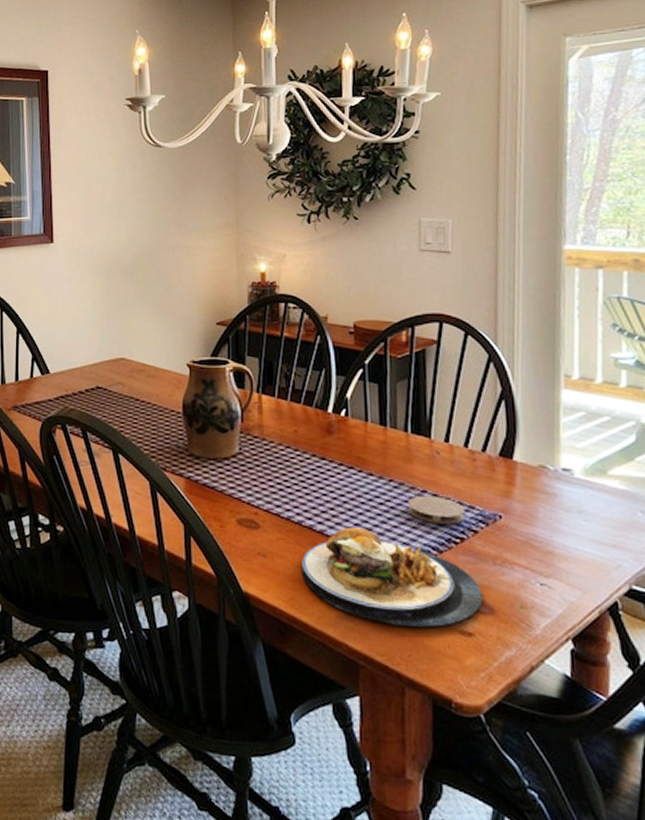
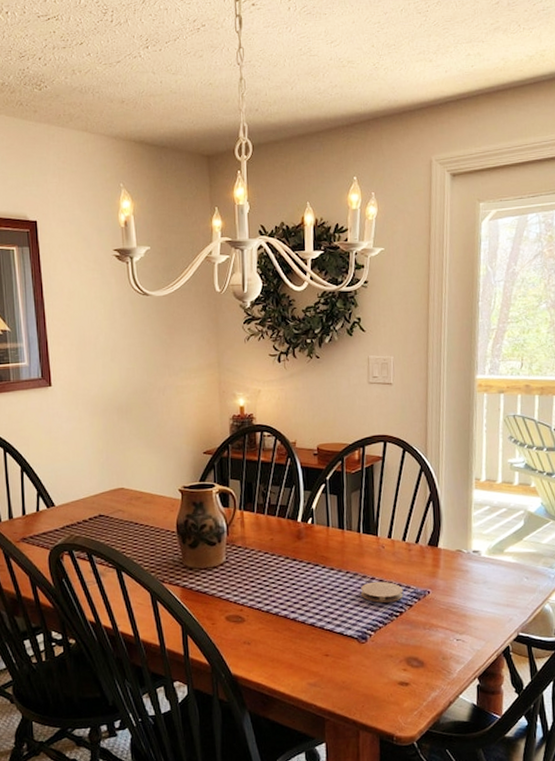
plate: present [302,527,483,627] -> none [279,612,416,685]

